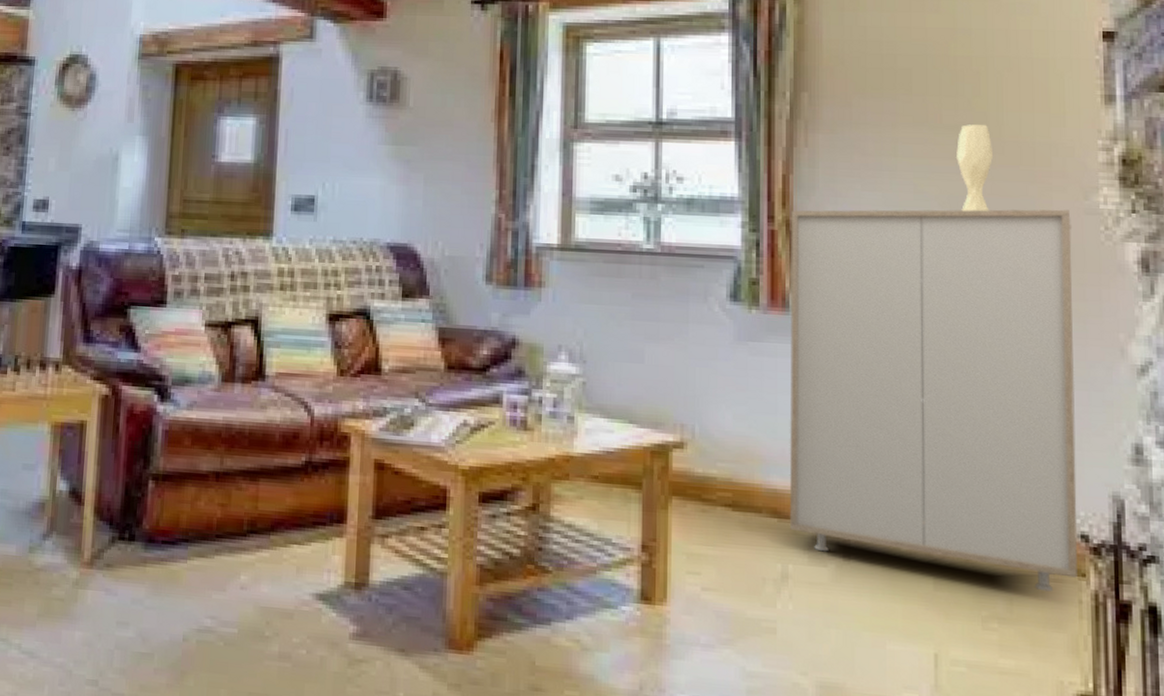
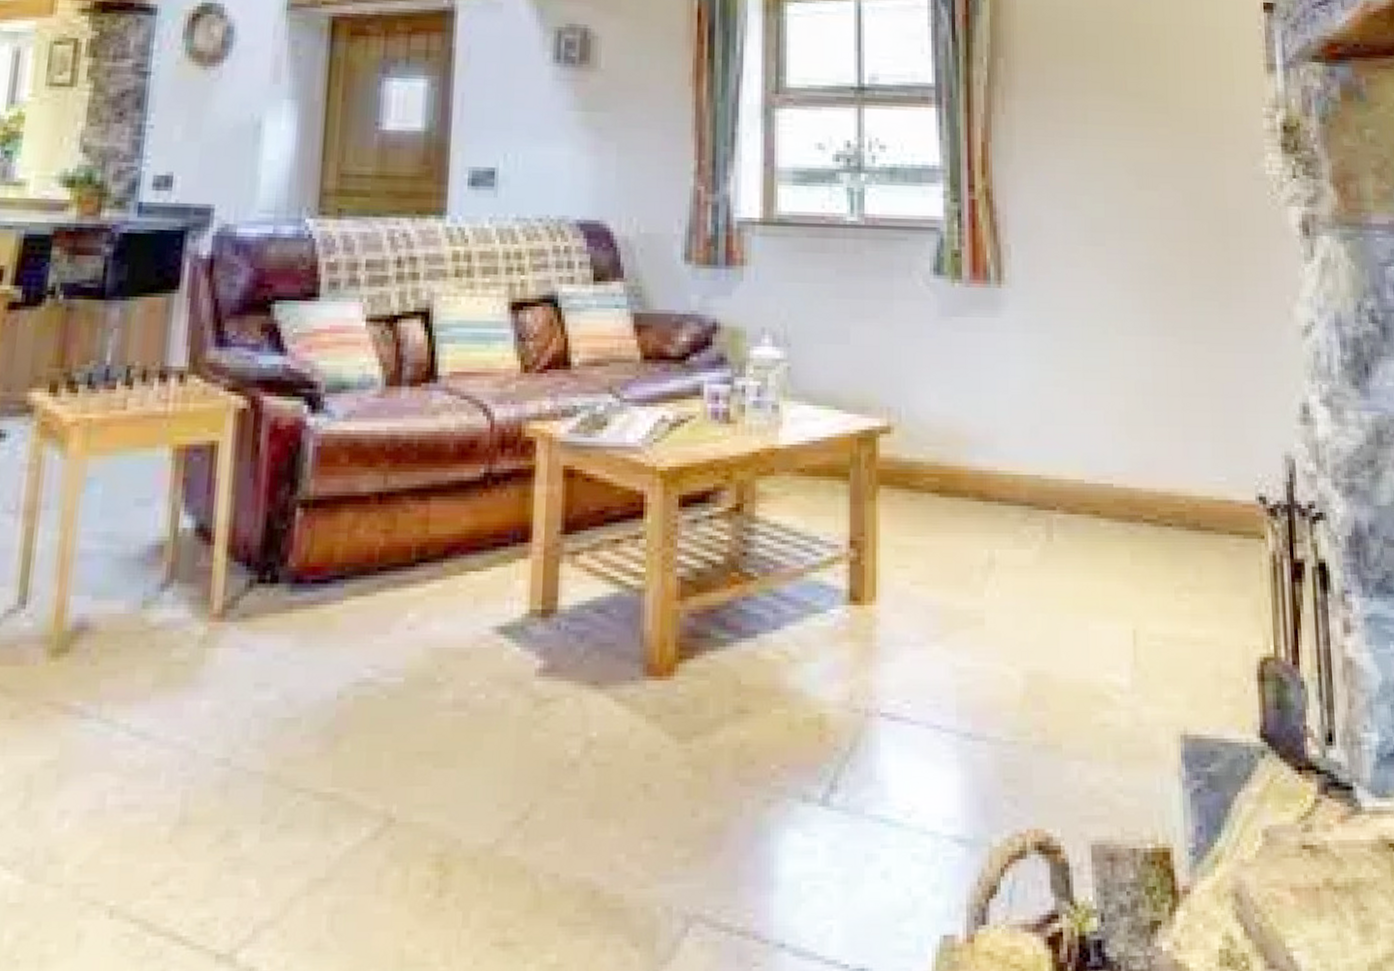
storage cabinet: present [789,209,1077,592] -> none [990,175,1257,556]
vase: present [956,124,994,212] -> none [1140,92,1174,178]

